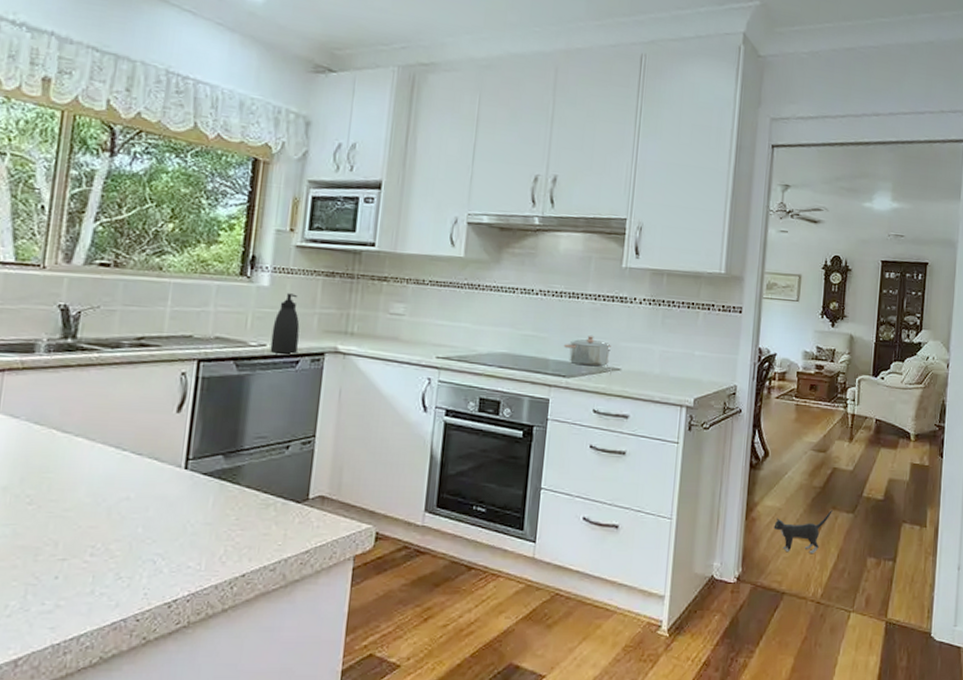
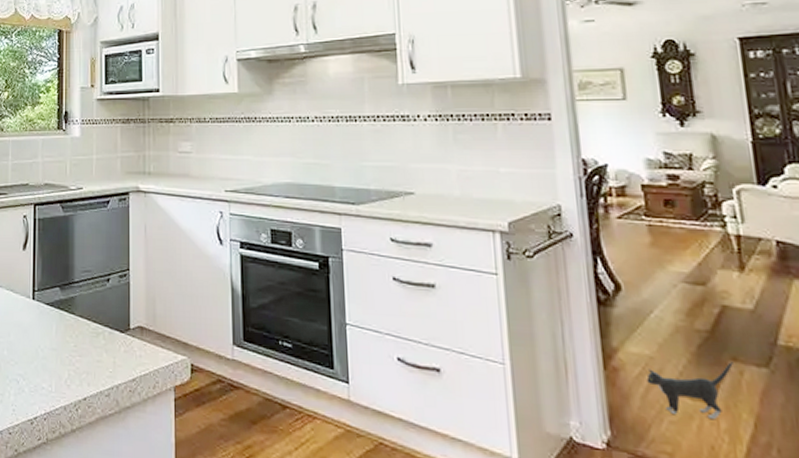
soap dispenser: present [270,293,300,354] -> none [86,141,107,195]
cooking pot: present [563,336,611,367] -> none [347,159,400,192]

